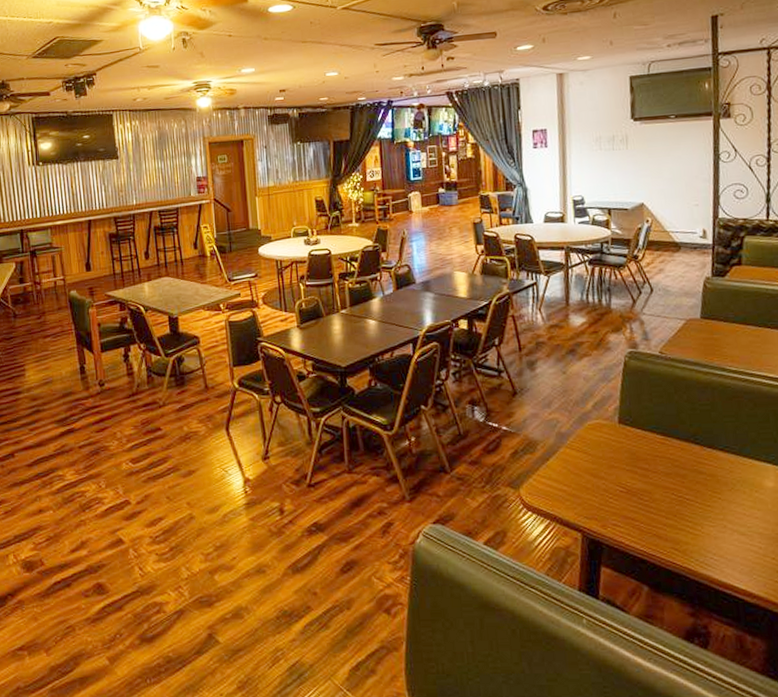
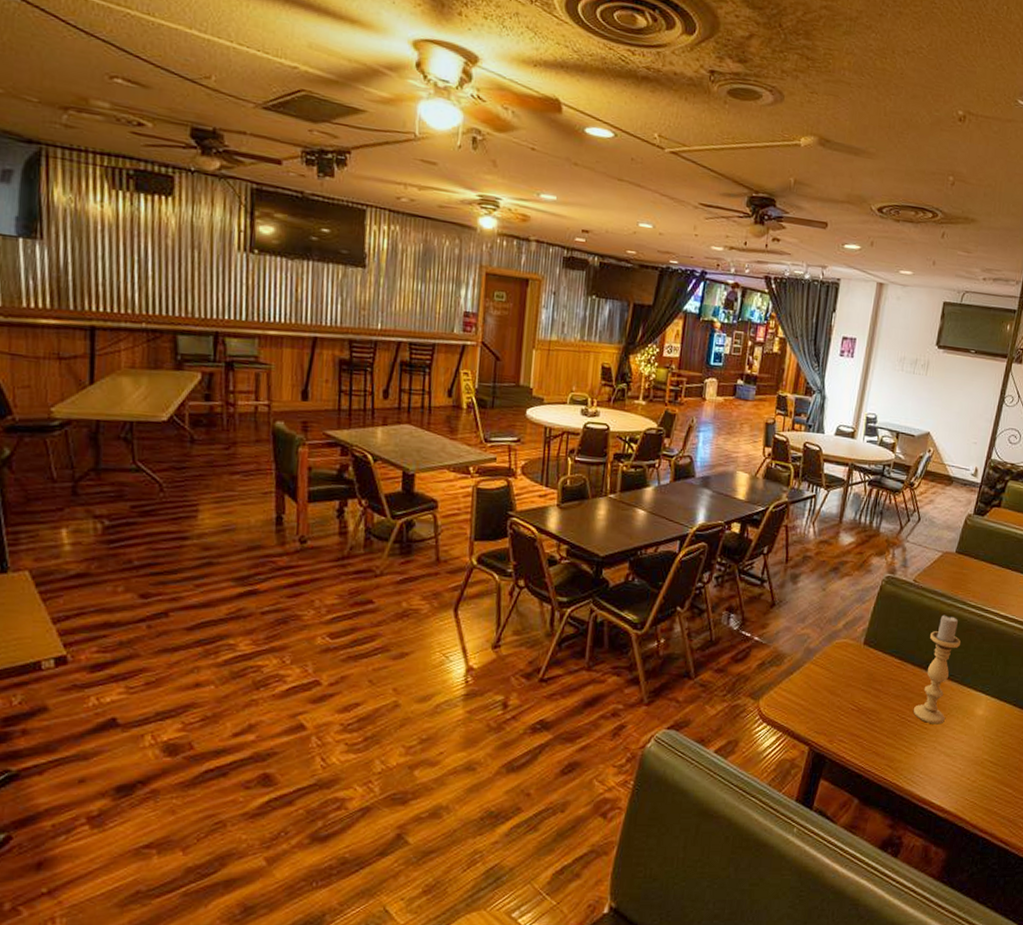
candle holder: none [689,383,730,501] -> present [913,615,961,725]

